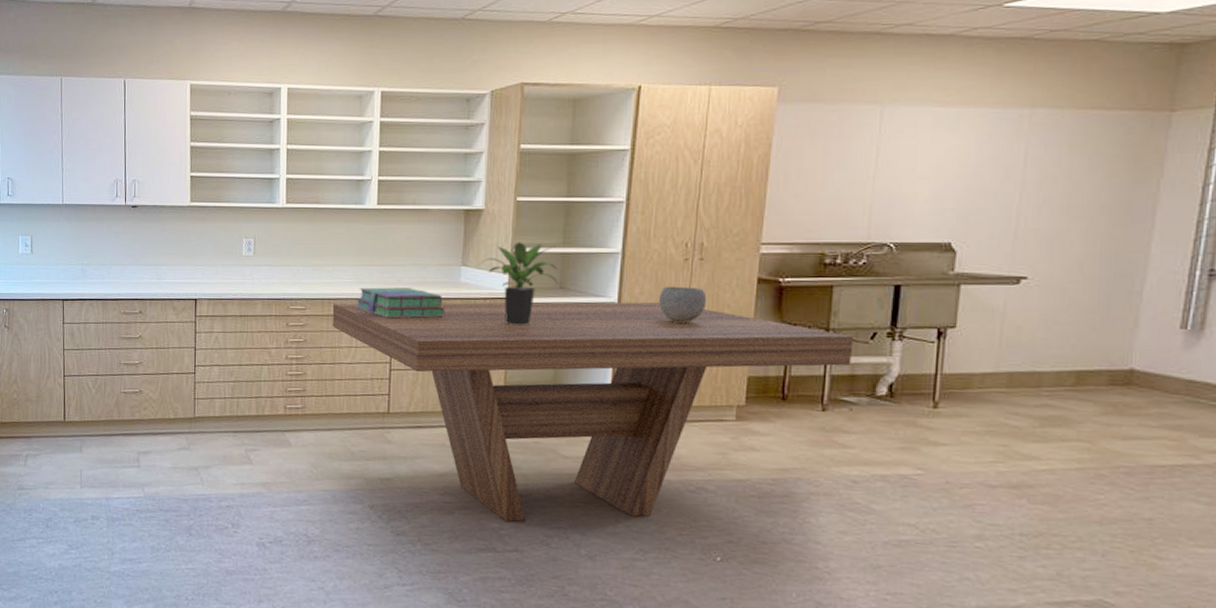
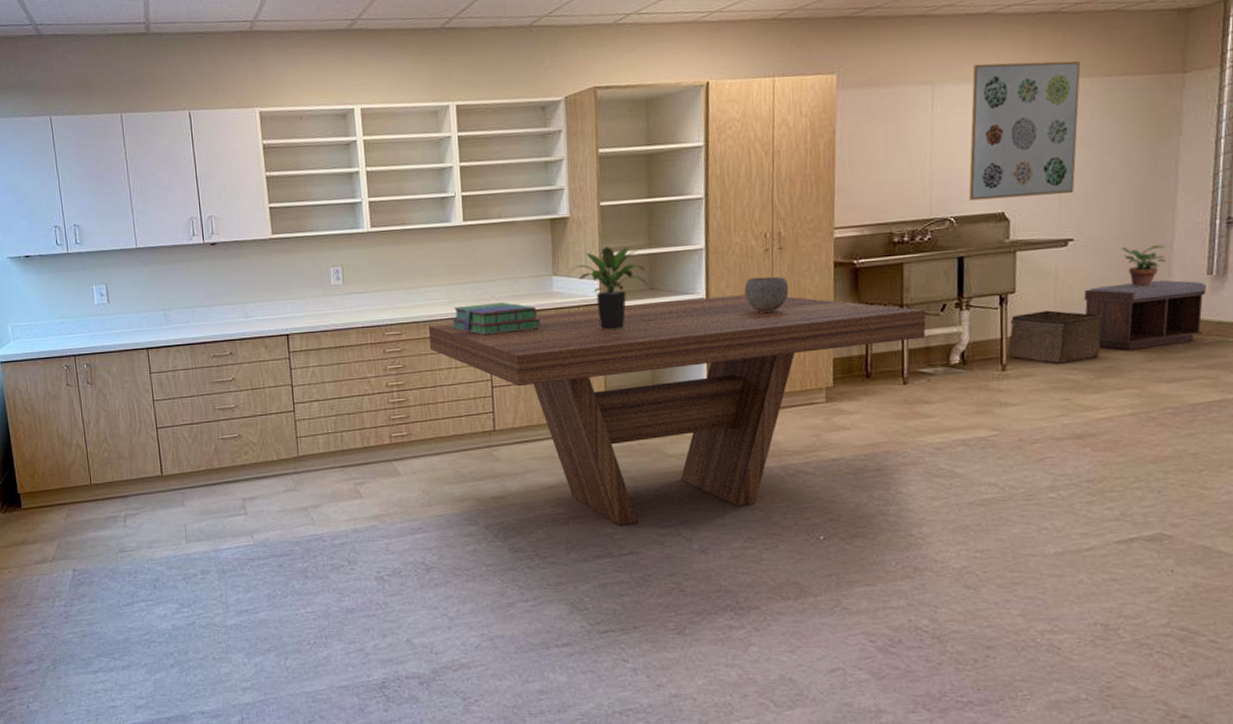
wall art: none [912,87,1051,228] -> present [969,60,1080,201]
storage bin: none [942,349,1052,408] -> present [1008,310,1102,364]
bench: none [1033,329,1178,401] -> present [1083,279,1206,350]
potted plant: none [1081,291,1133,335] -> present [1121,245,1166,287]

